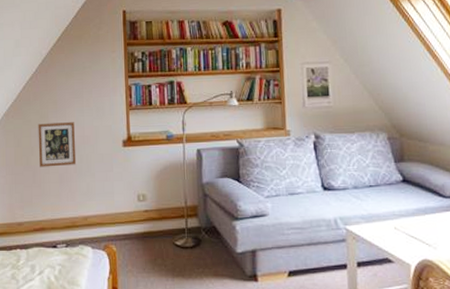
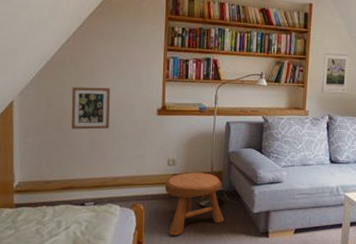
stool: none [136,208,204,280] -> present [164,172,224,235]

